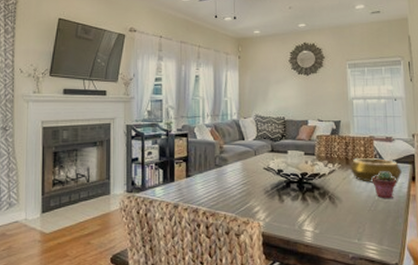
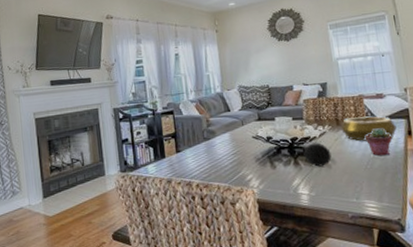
decorative ball: none [312,180,338,204] -> present [303,142,332,167]

